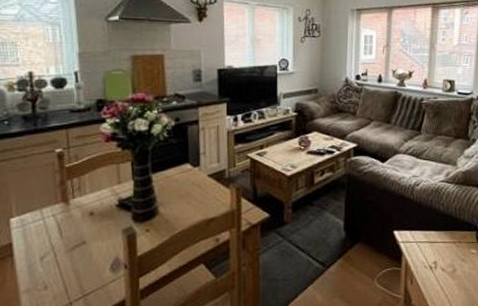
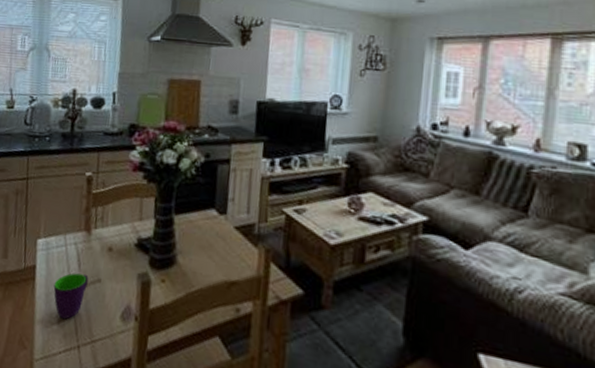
mug: none [35,241,72,284] -> present [53,273,89,320]

